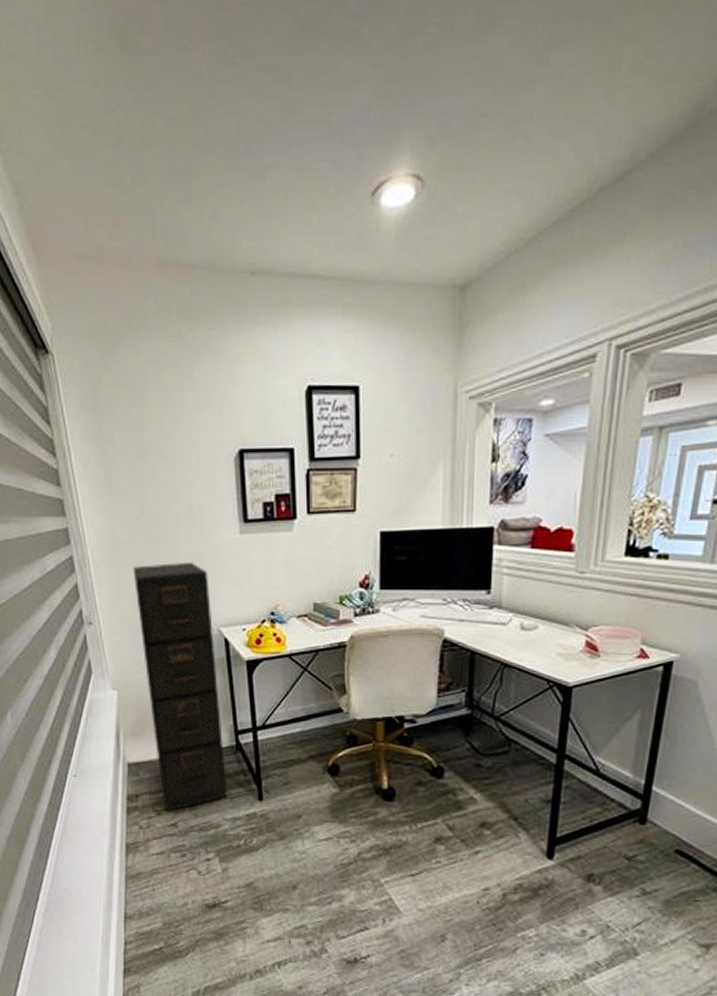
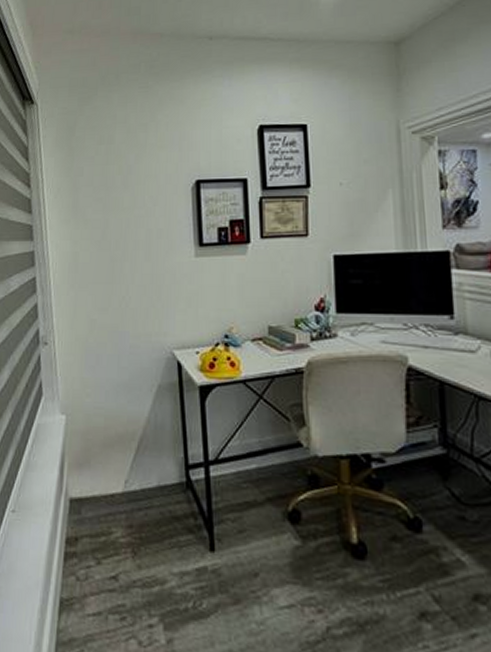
filing cabinet: present [132,561,228,812] -> none [91,283,176,561]

